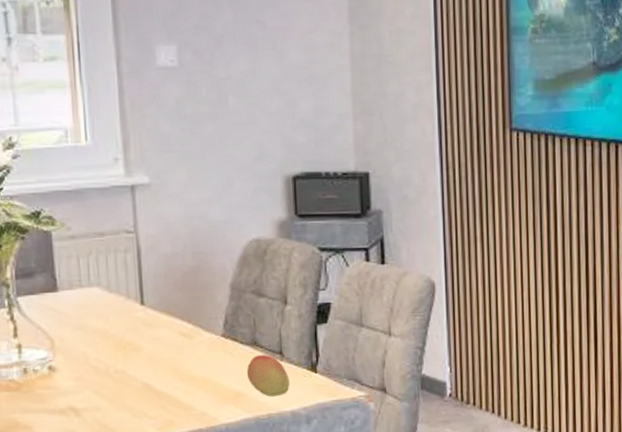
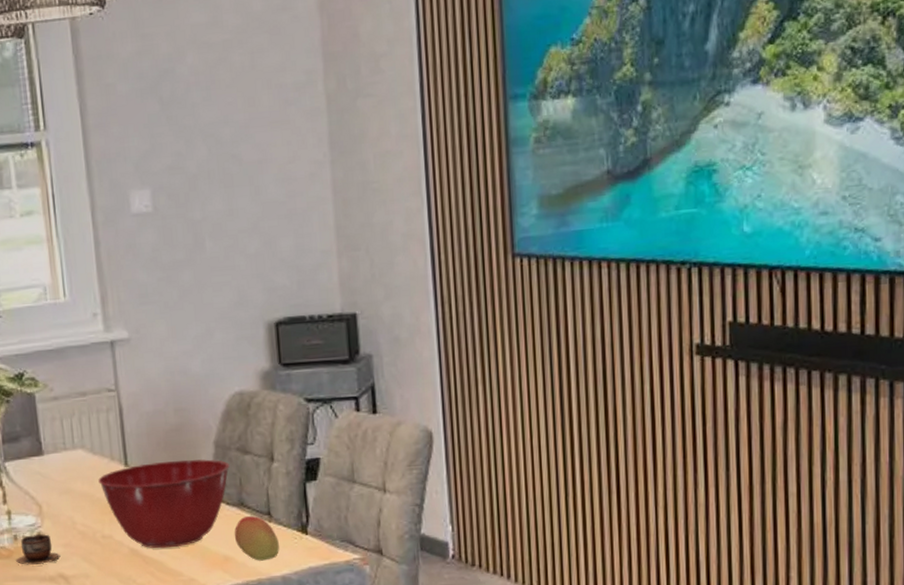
cup: none [24,368,72,398] -> present [15,534,61,565]
mixing bowl: none [113,300,244,384] -> present [98,459,230,549]

